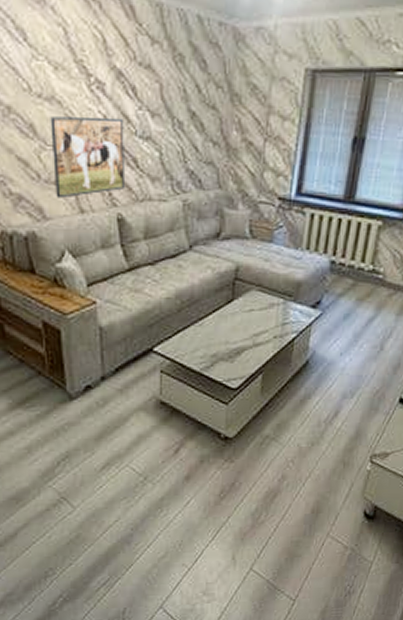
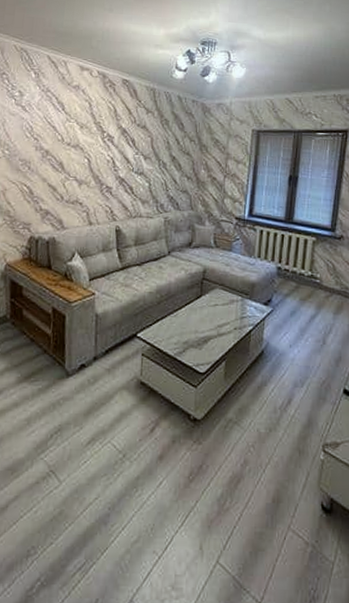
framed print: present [50,116,124,199] -> none [73,158,125,214]

